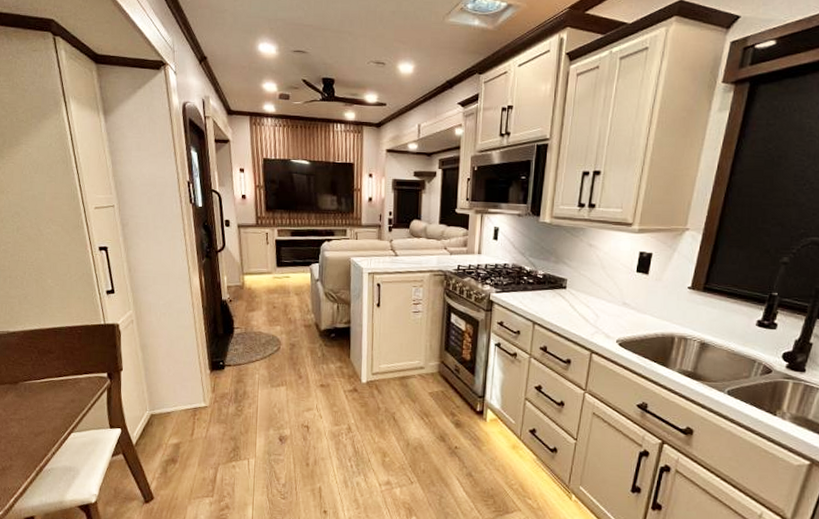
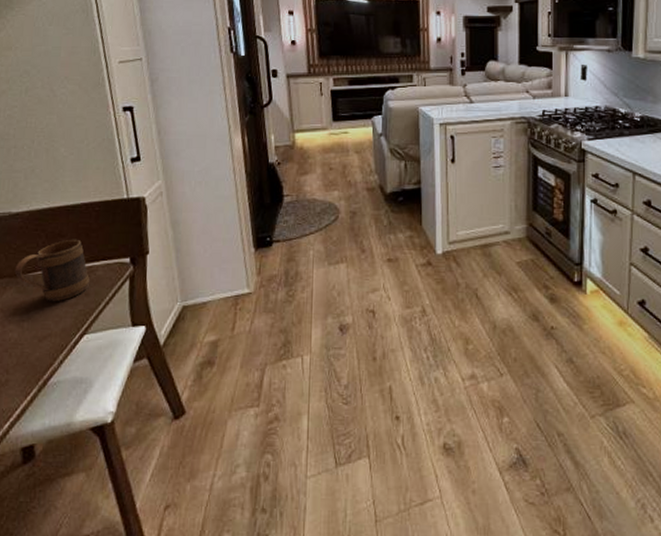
mug: none [13,355,75,405] -> present [14,239,89,301]

